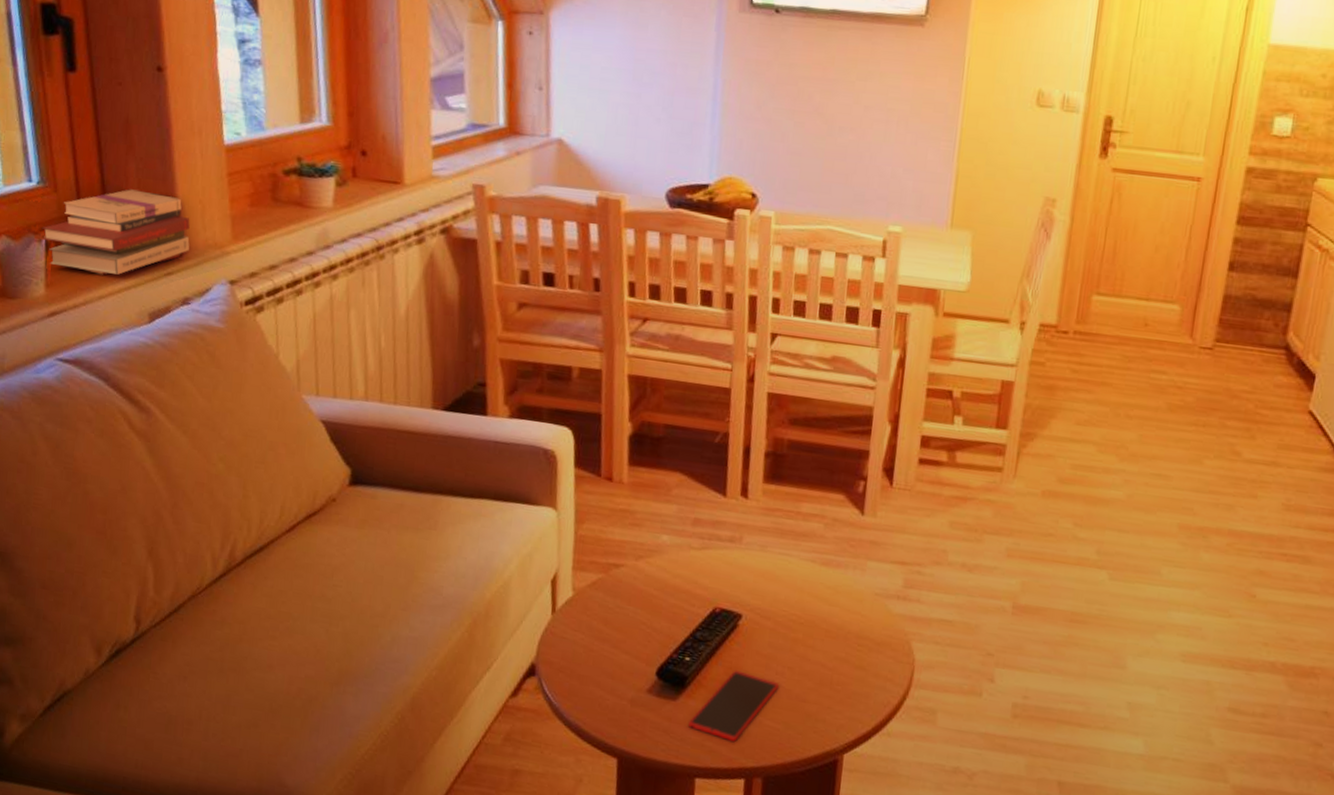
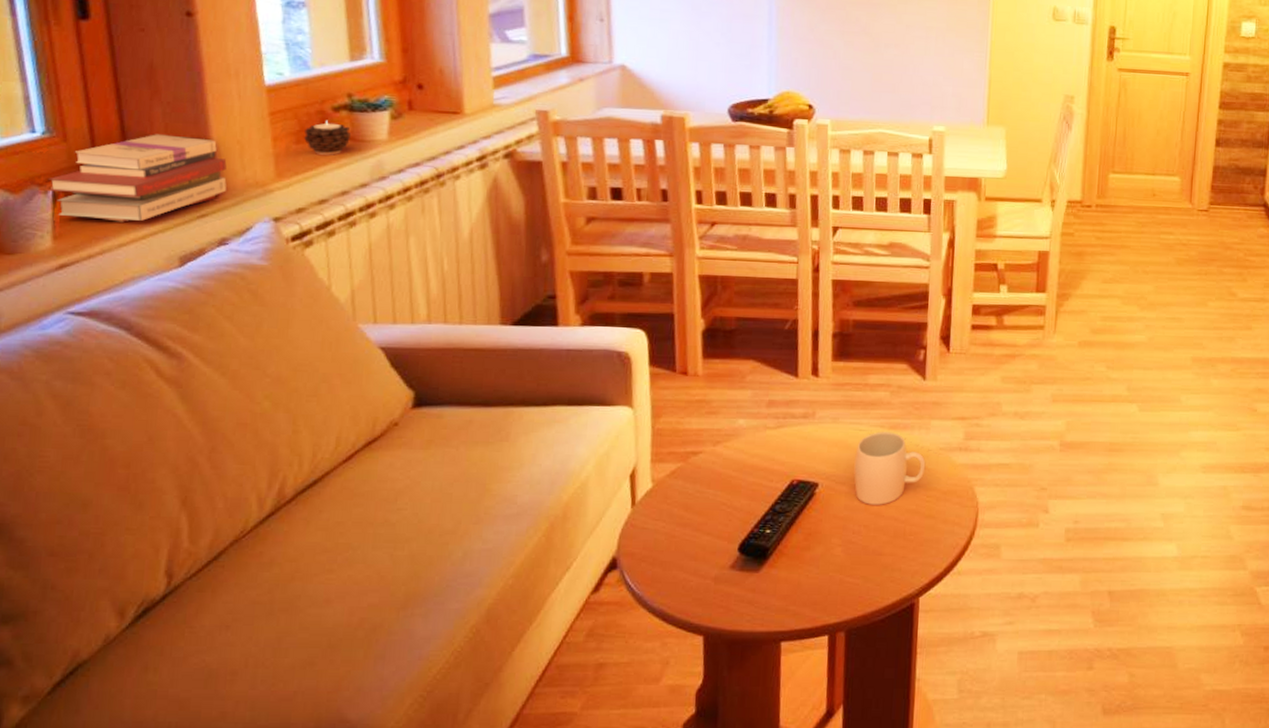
candle: none [257,183,299,221] -> present [303,120,350,155]
smartphone: present [689,670,779,742] -> none [772,535,856,602]
mug: none [780,566,859,648] -> present [854,432,926,505]

